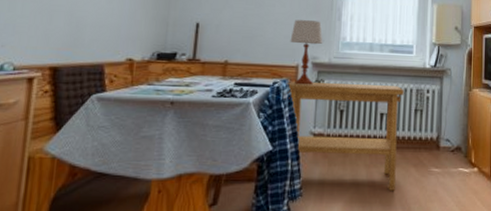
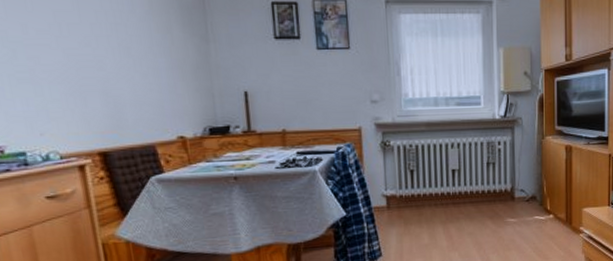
side table: present [287,81,404,191] -> none [352,140,475,244]
table lamp: present [290,20,323,85] -> none [348,78,384,148]

